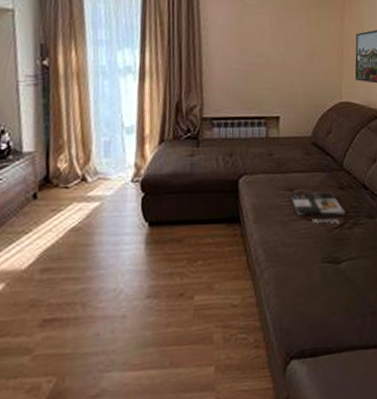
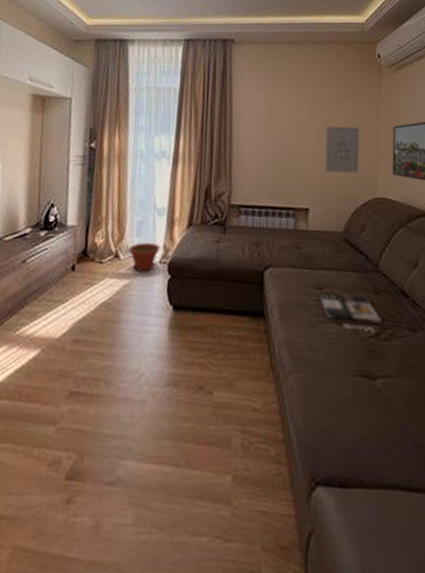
plant pot: none [96,163,131,193] -> present [128,243,160,272]
wall art: none [294,35,326,81] -> present [324,126,360,174]

